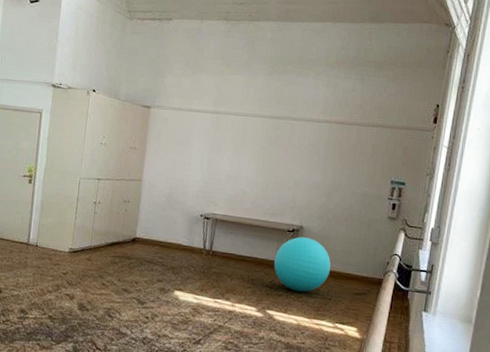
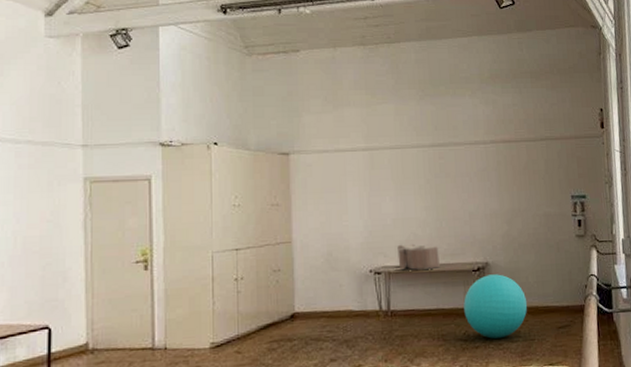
towel: none [225,197,262,224] -> present [397,243,441,271]

